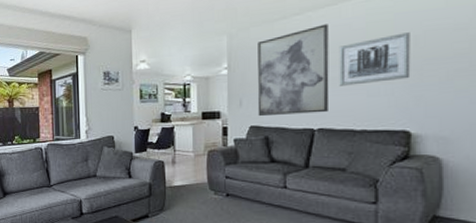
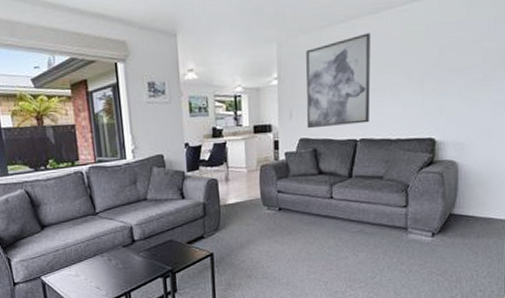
wall art: present [339,32,411,86] -> none [379,43,438,97]

